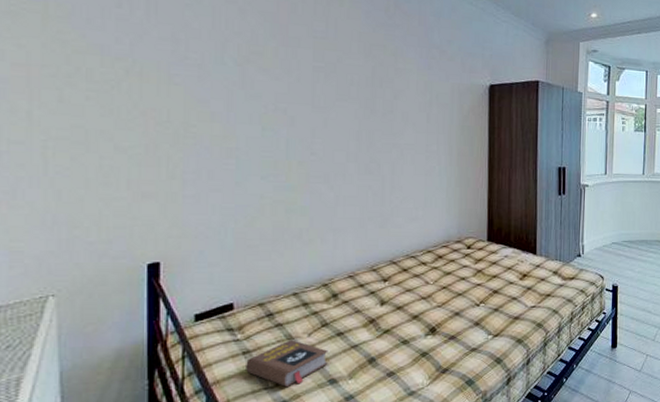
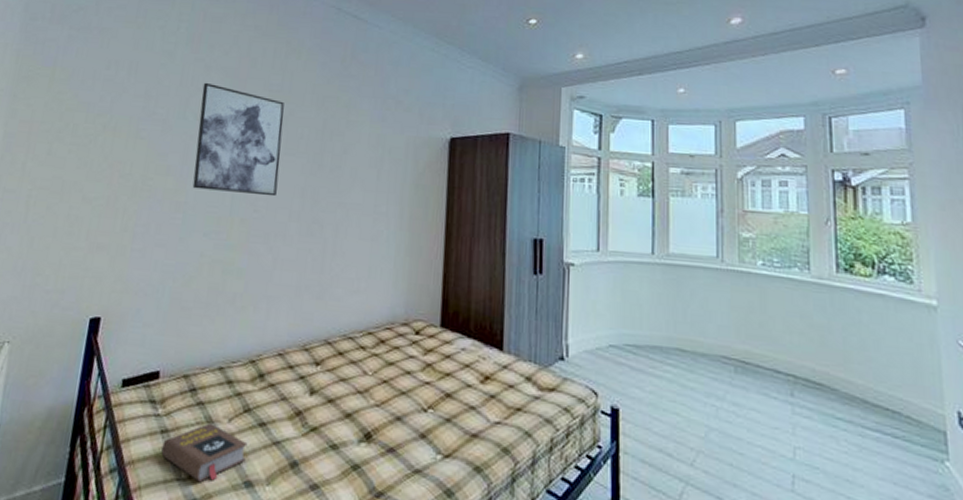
wall art: none [239,26,333,140] -> present [192,82,284,197]

